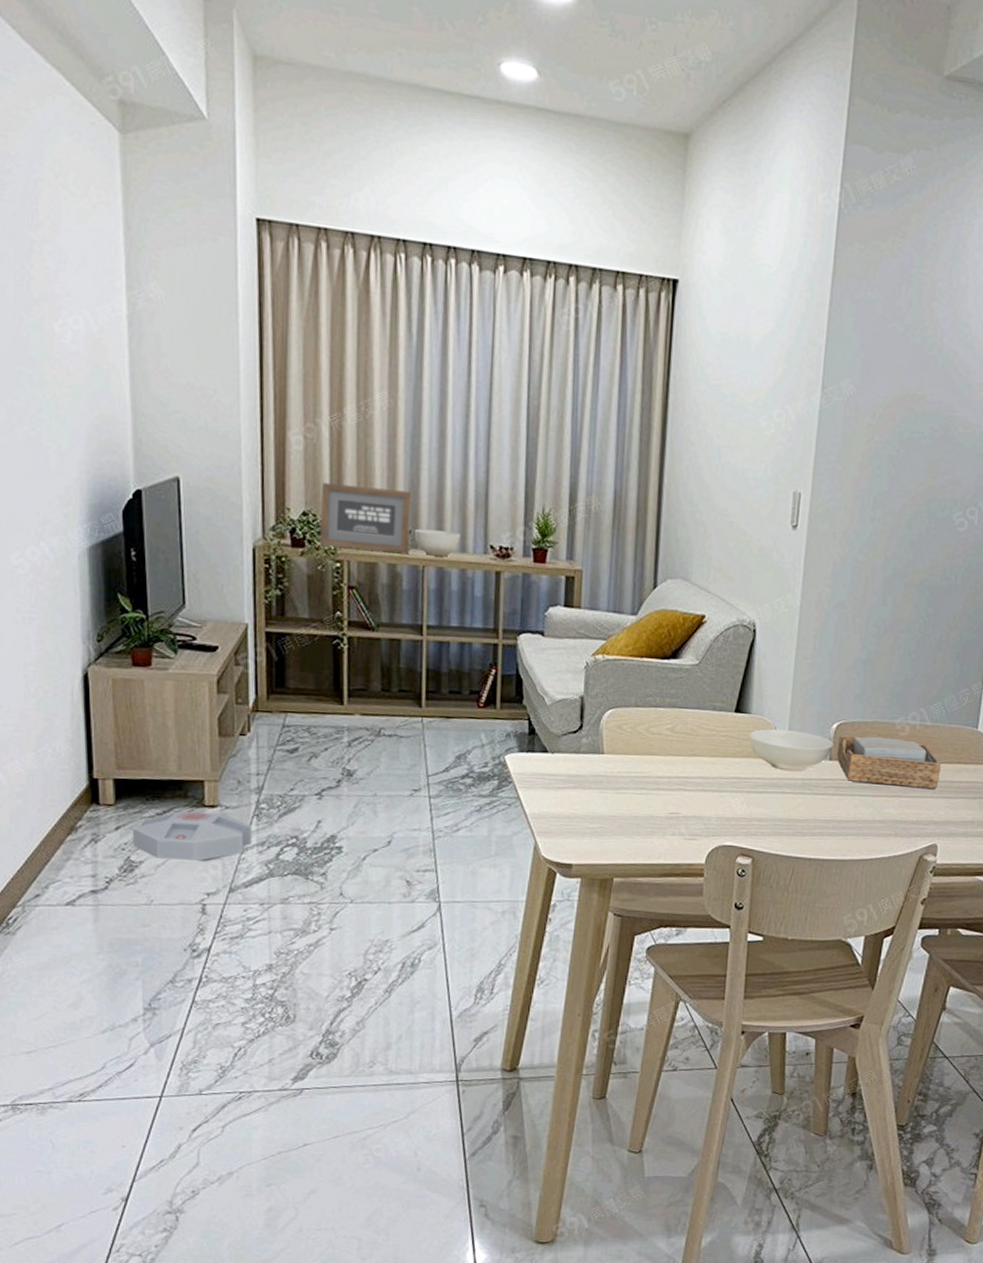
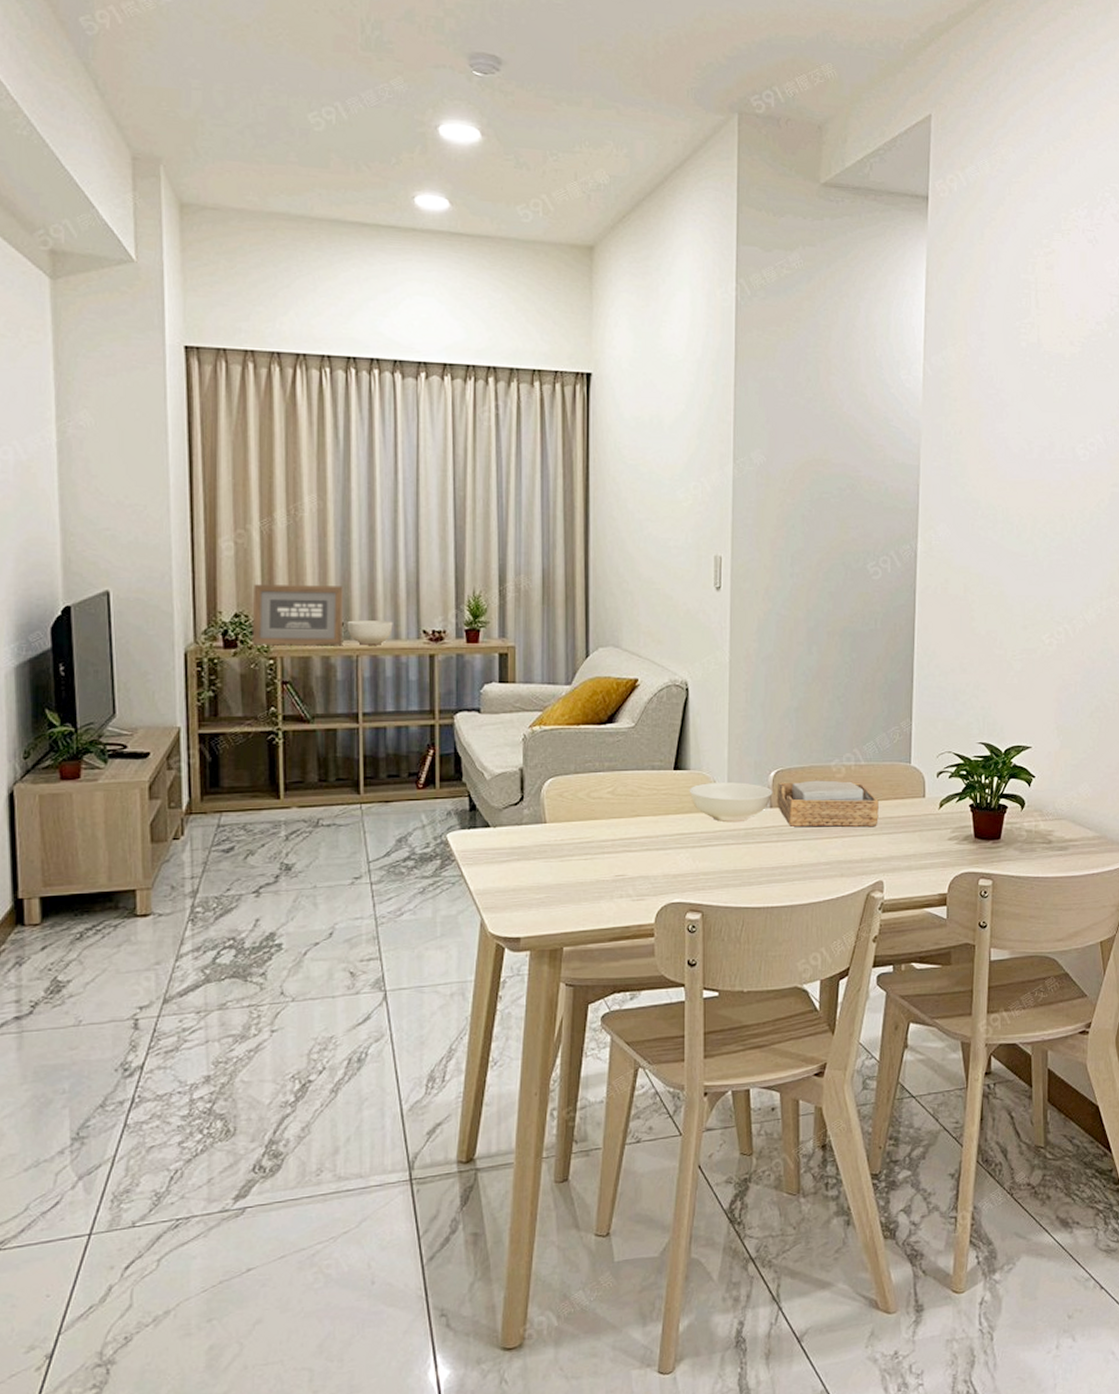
robot vacuum: present [132,810,252,862] -> none [59,921,187,976]

